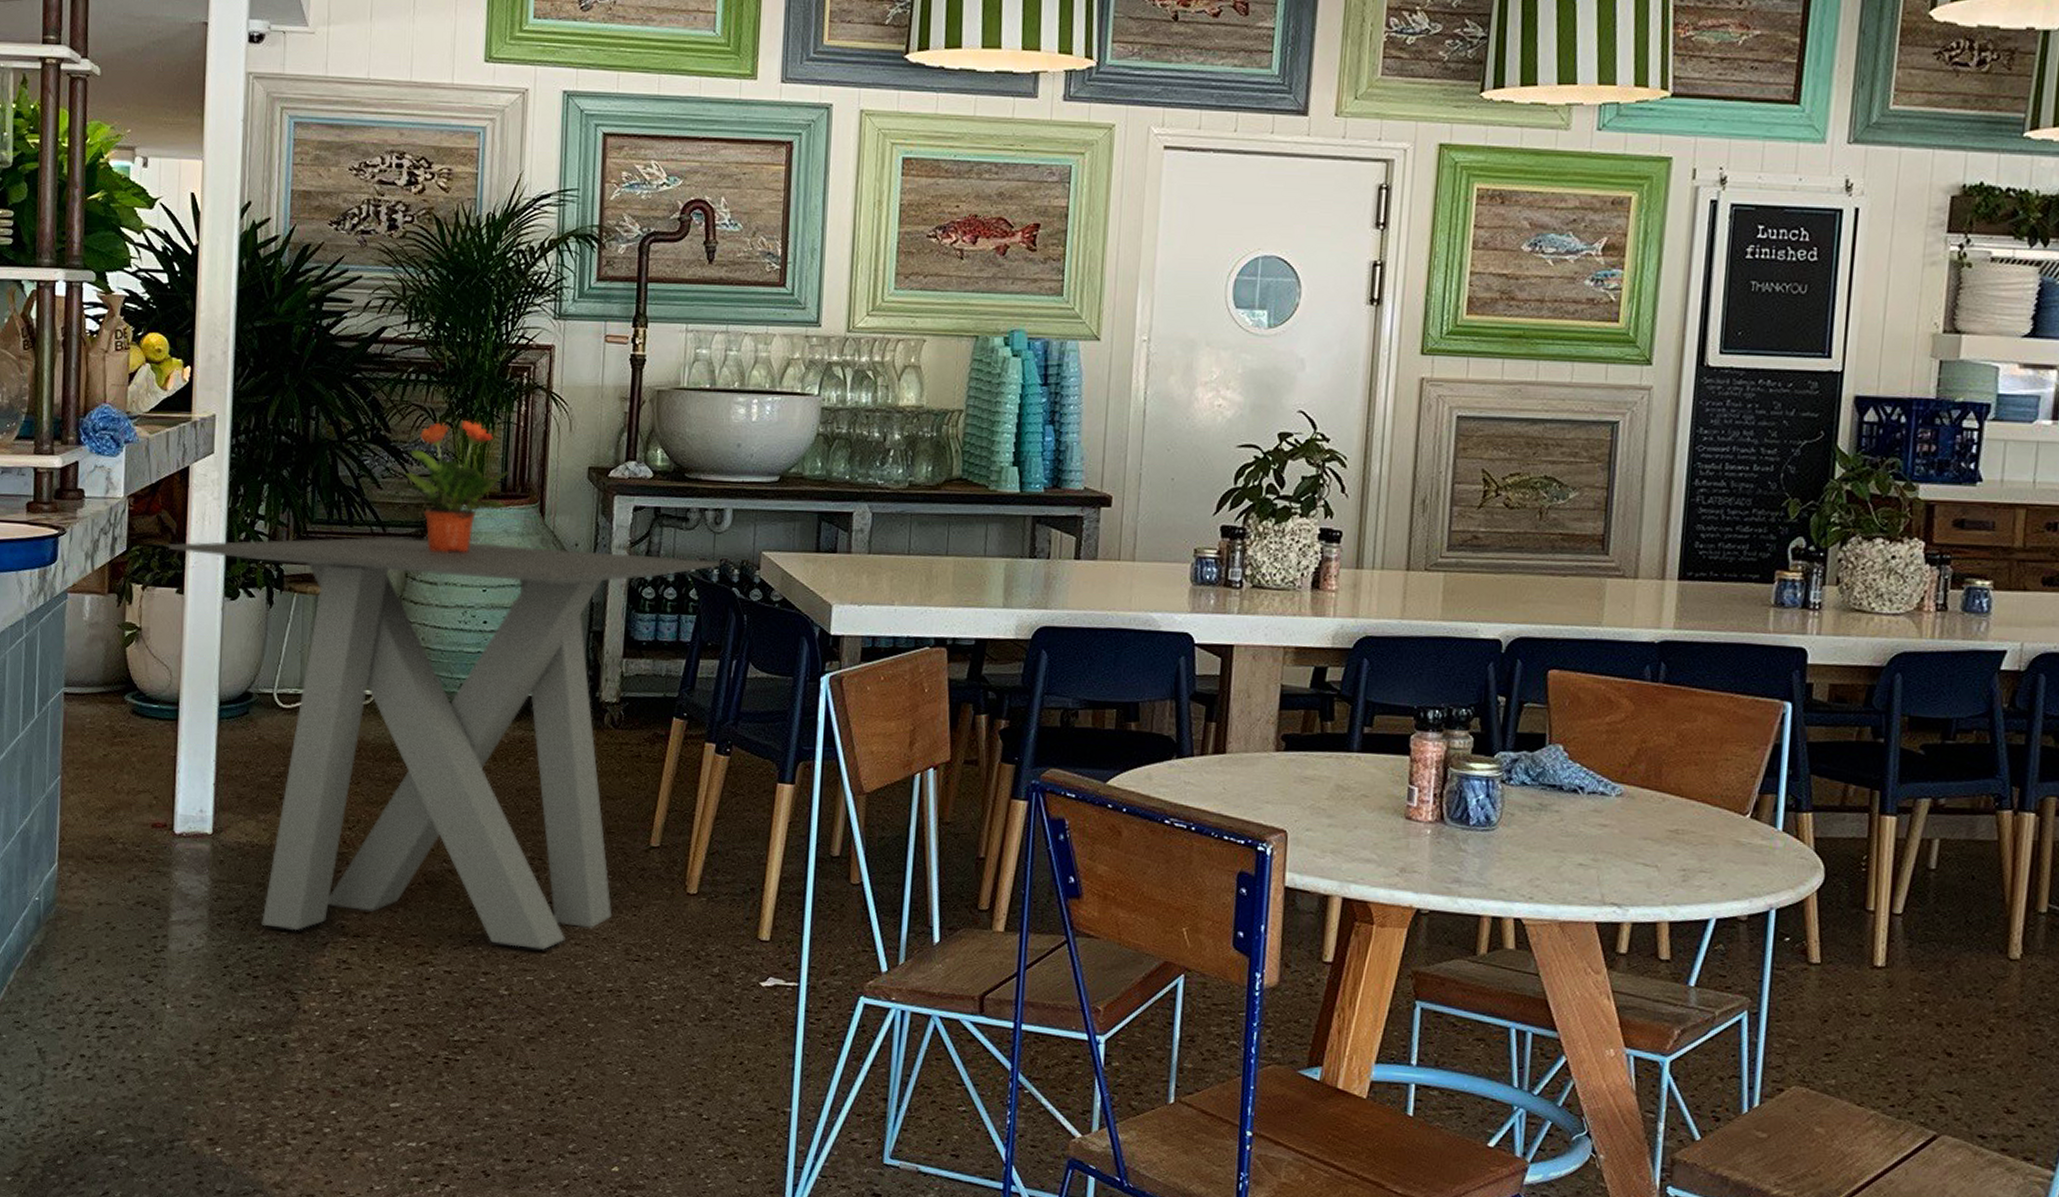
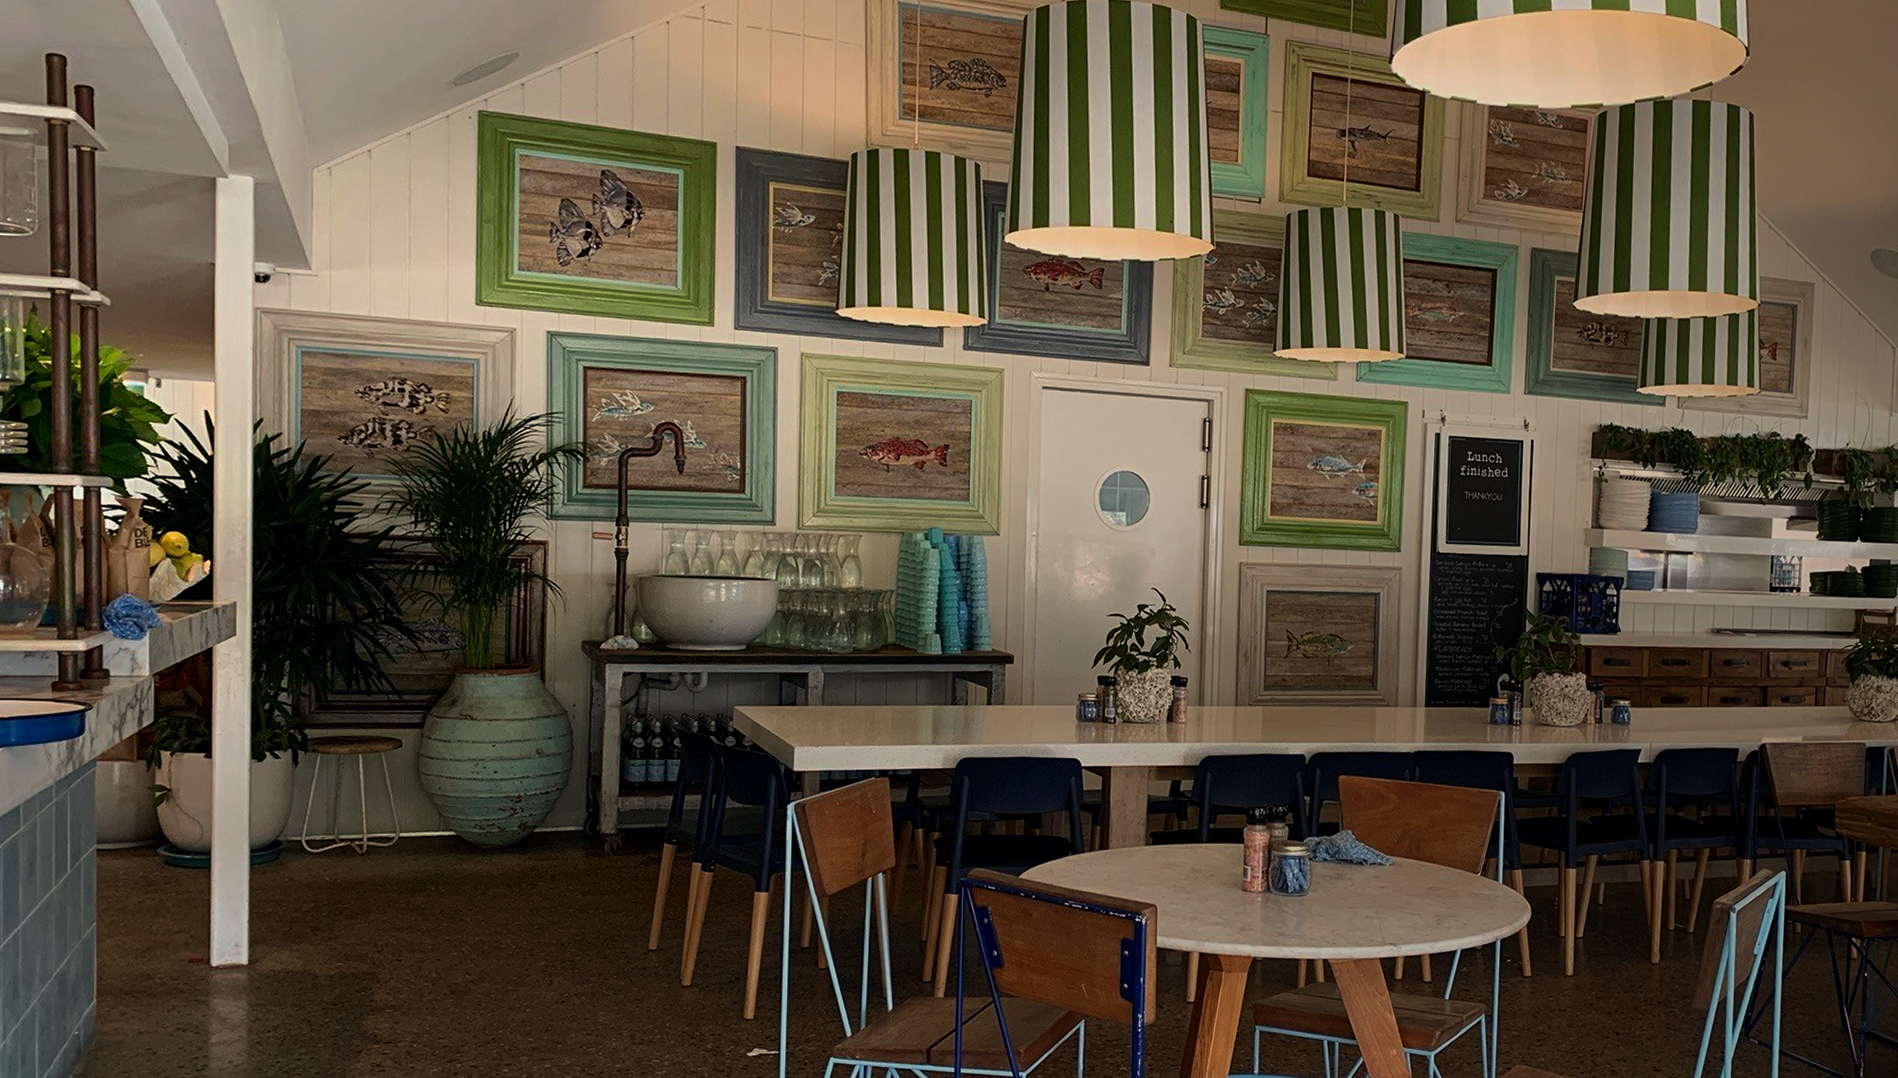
dining table: present [169,536,720,950] -> none [195,703,699,1043]
potted plant: present [393,421,513,553] -> none [407,604,515,716]

